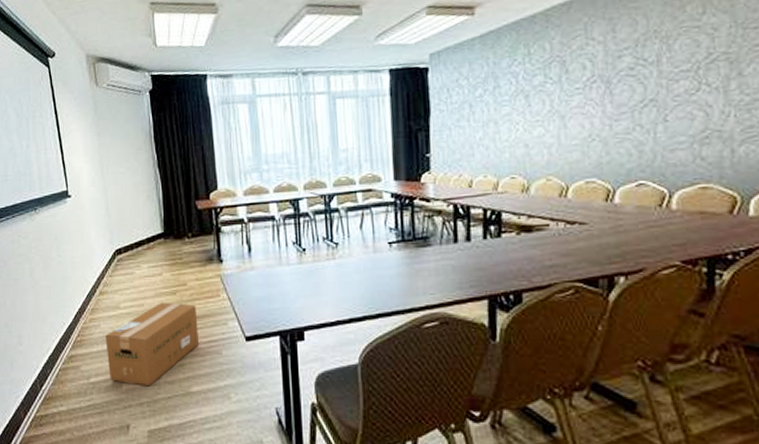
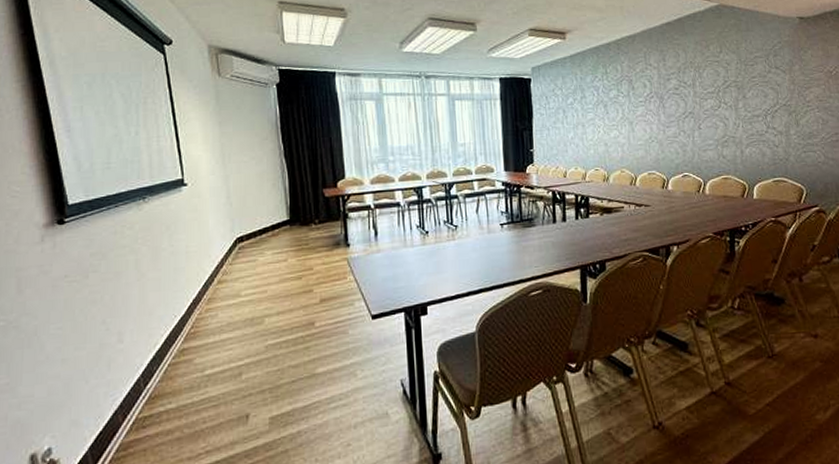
box: present [105,302,200,387] -> none [223,287,326,373]

